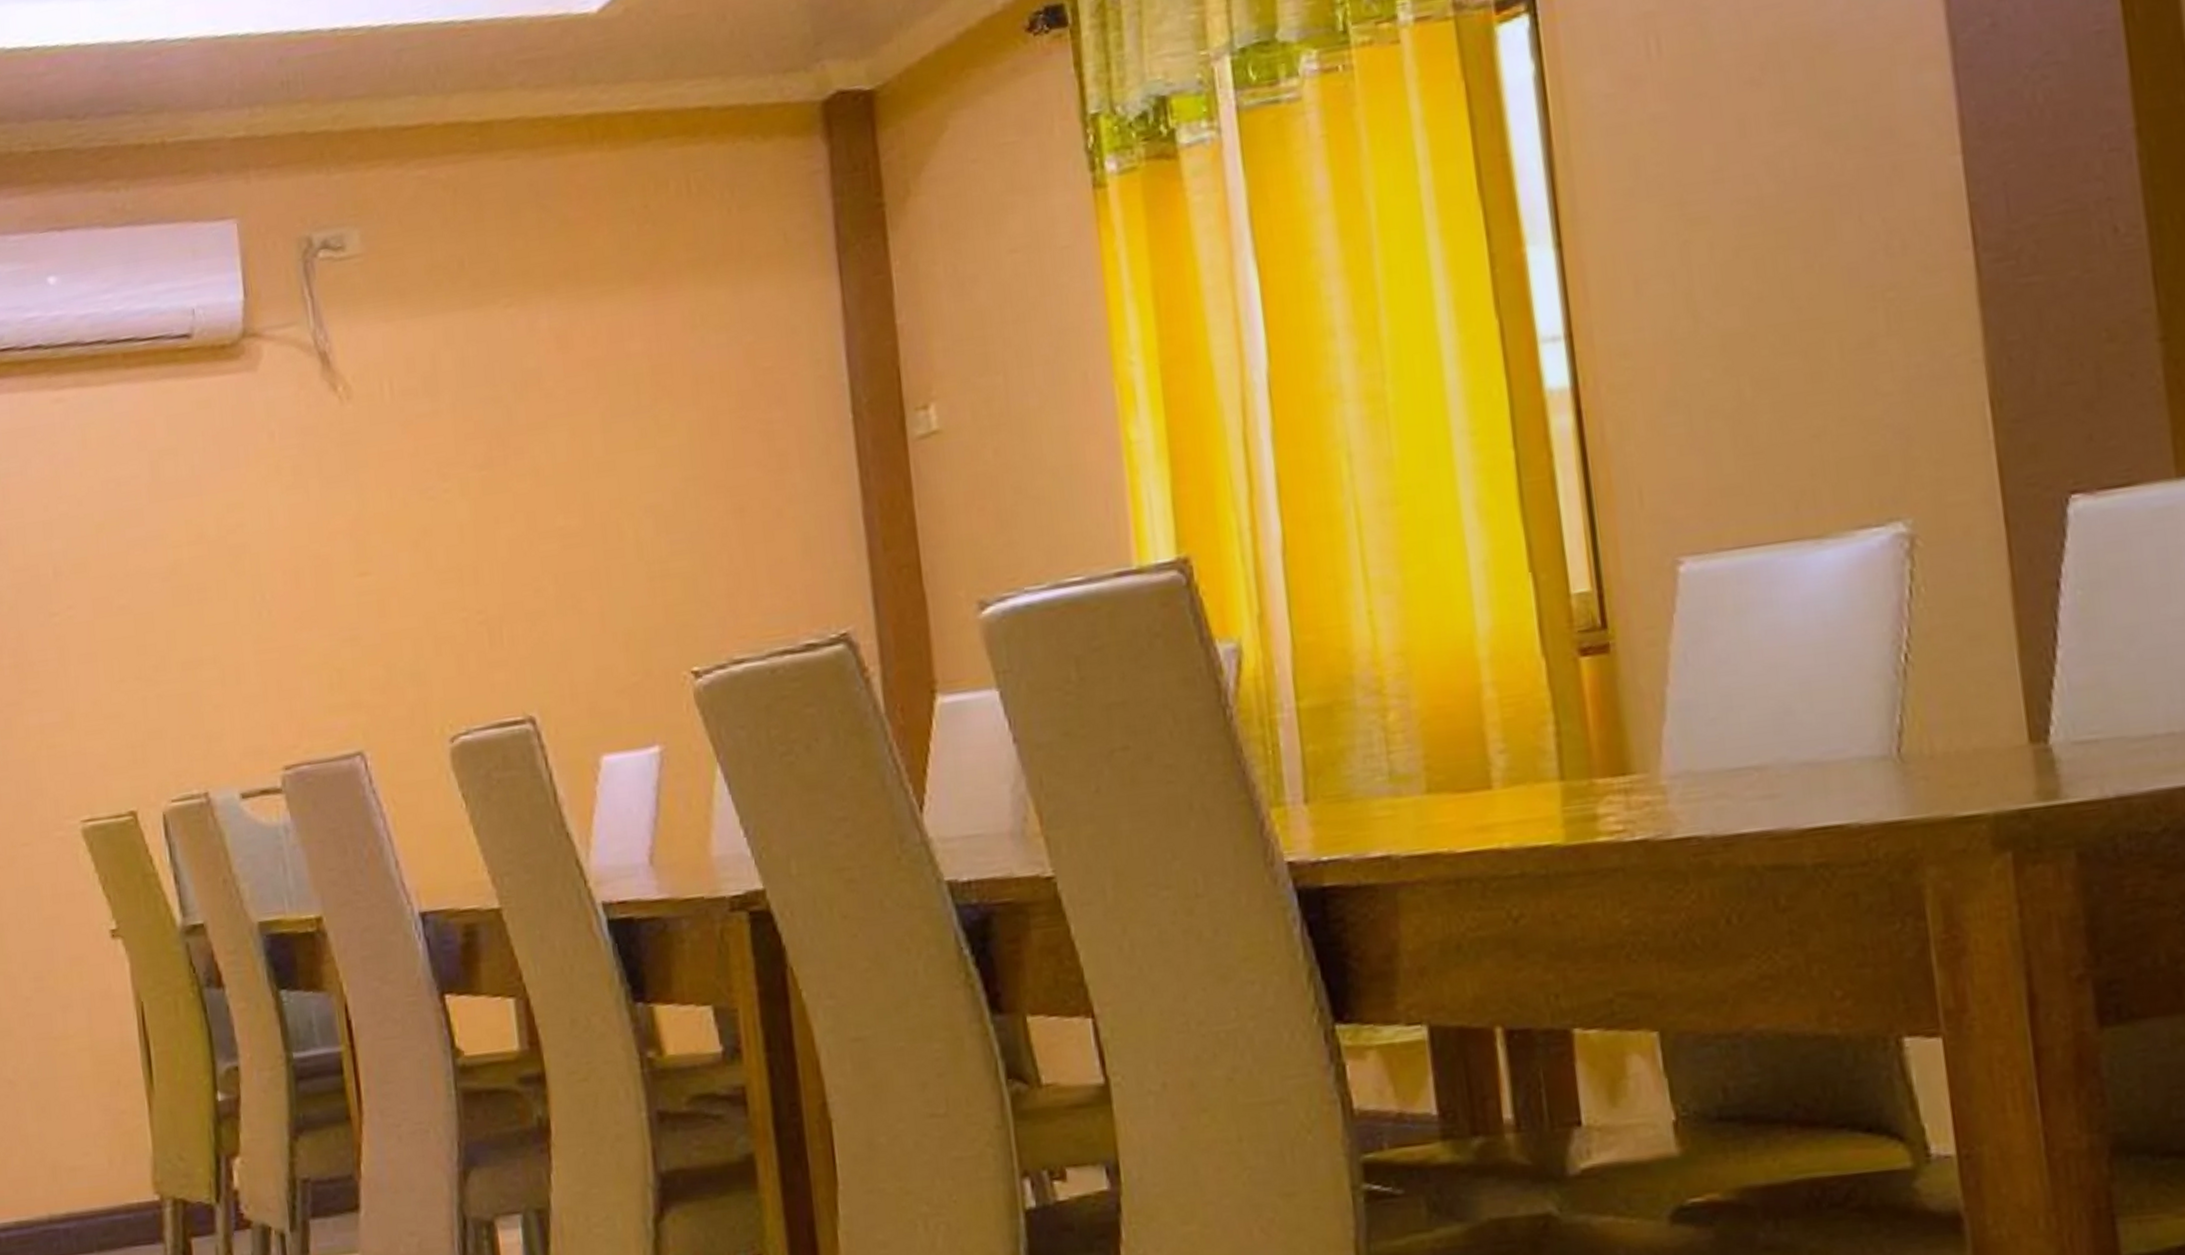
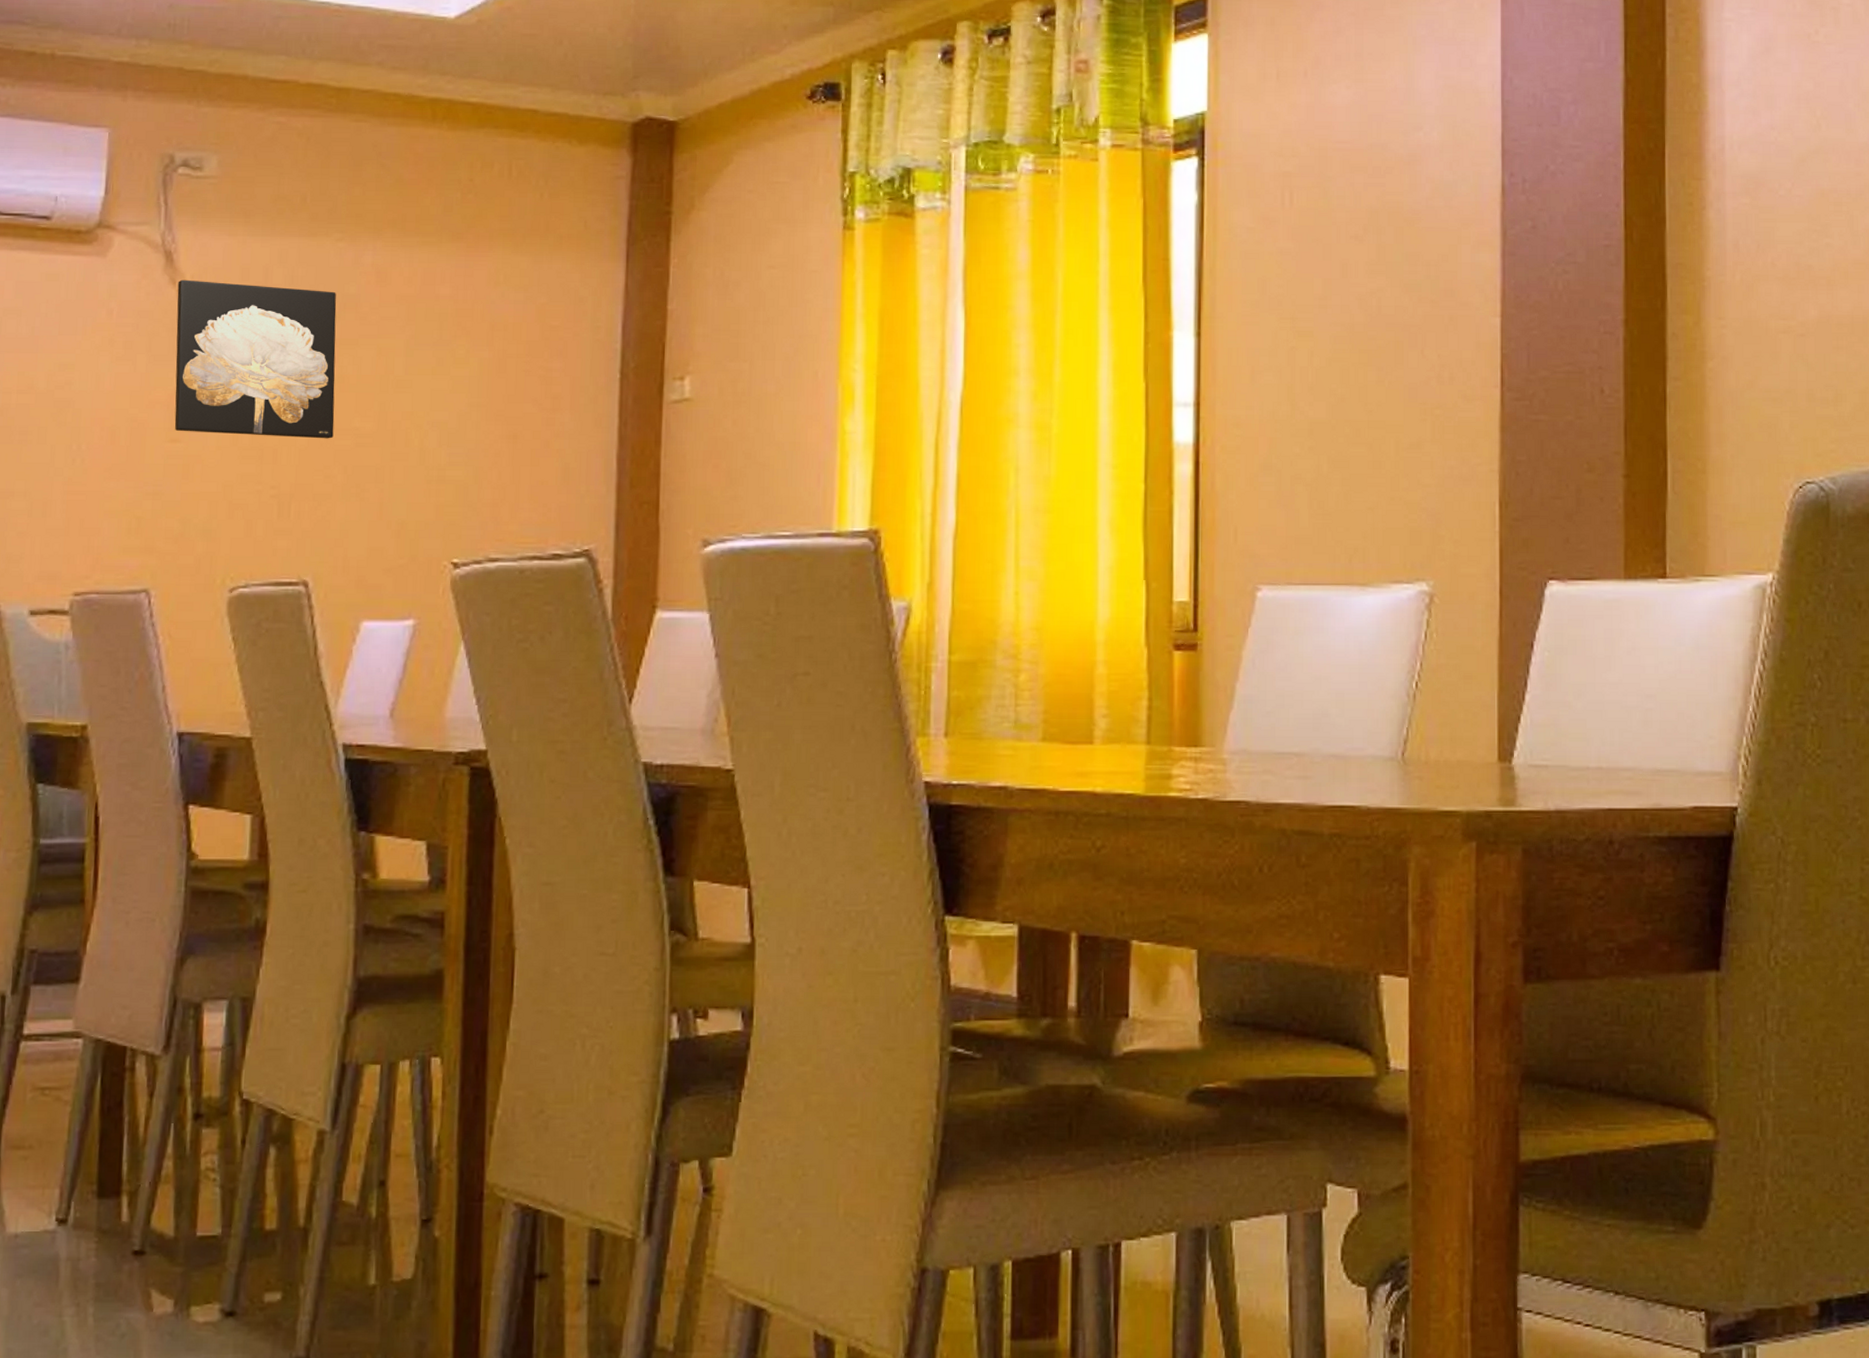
wall art: none [339,368,537,562] -> present [174,279,337,439]

